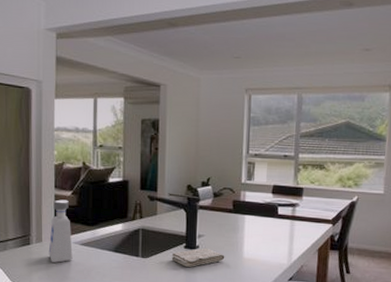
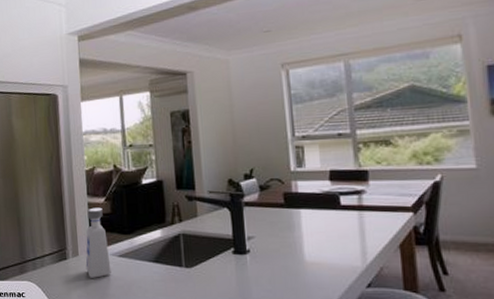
washcloth: present [171,248,225,267] -> none [219,251,283,276]

